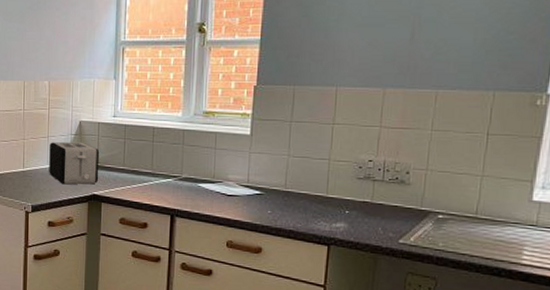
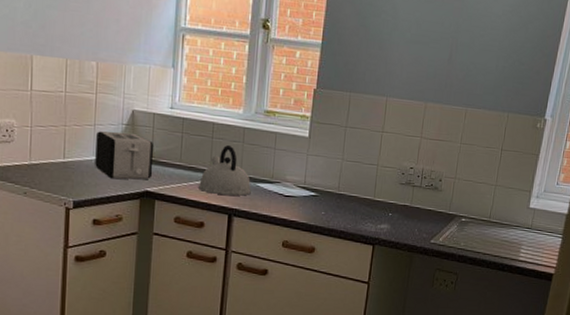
kettle: none [140,147,193,197] -> present [197,144,251,196]

